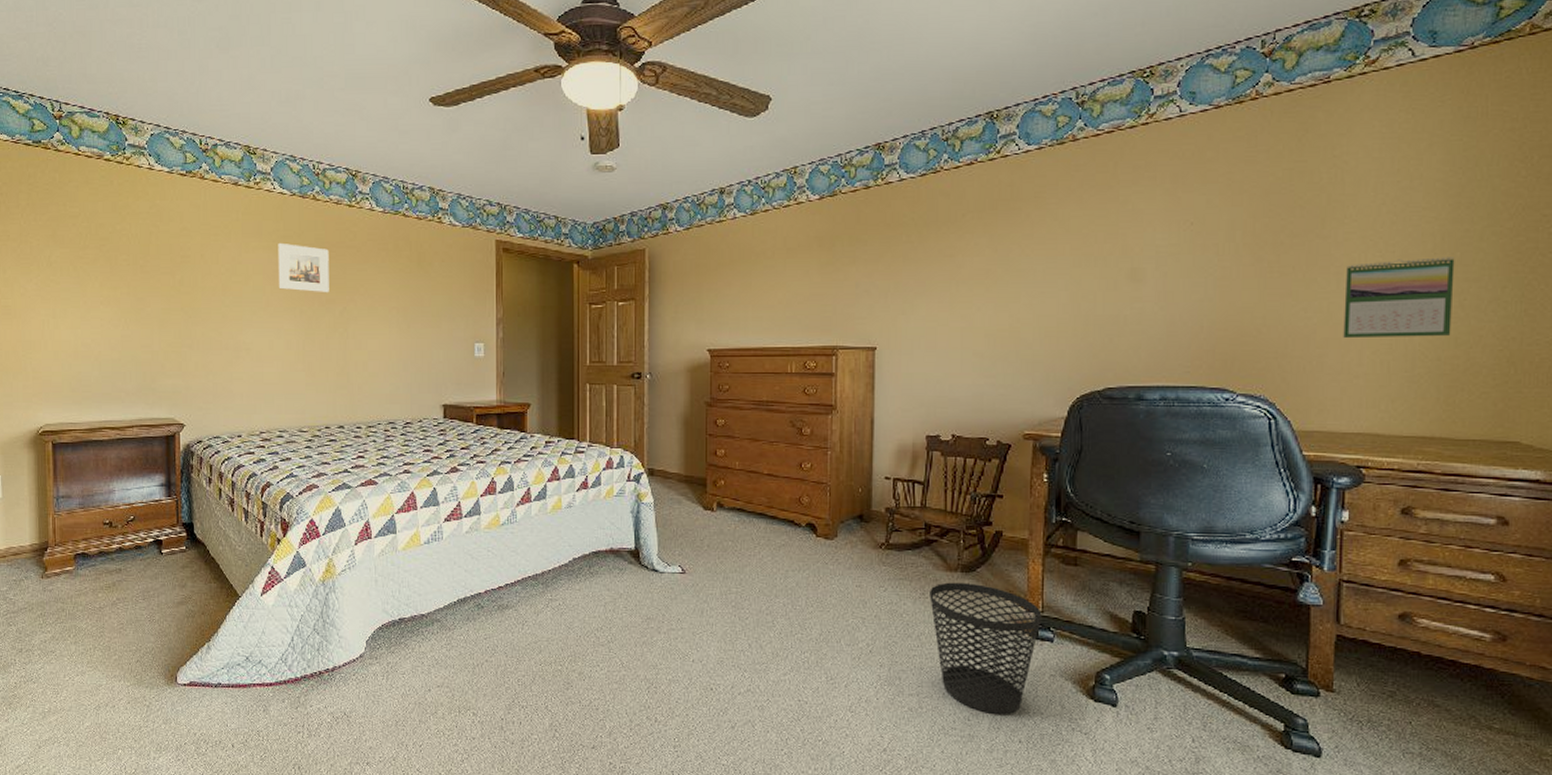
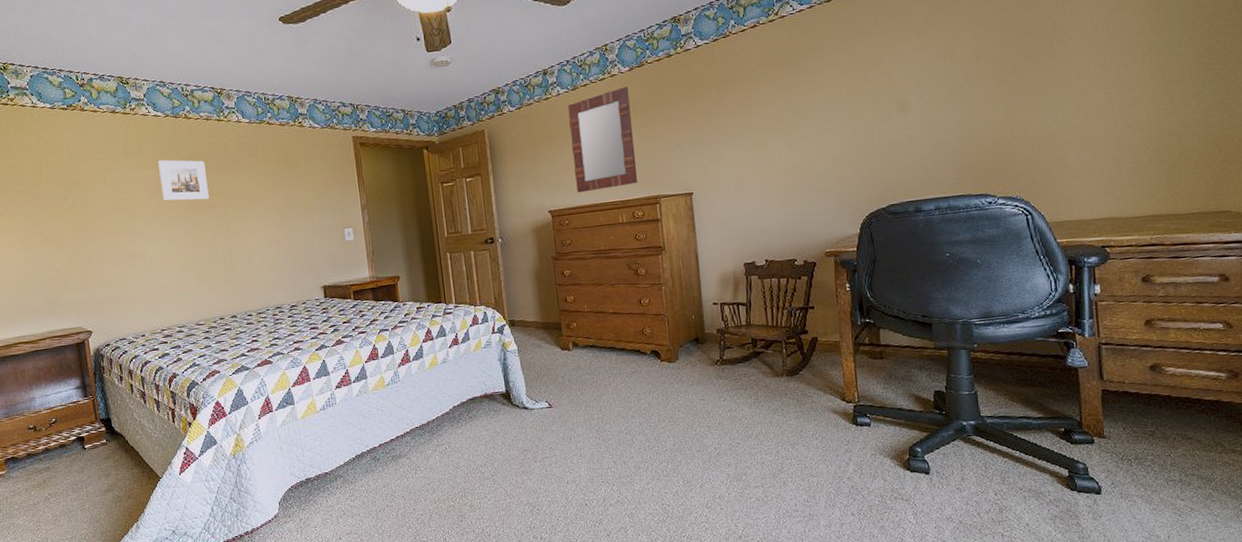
home mirror: none [742,217,815,333] -> present [568,86,638,193]
wastebasket: present [930,582,1042,715] -> none [762,384,859,495]
calendar: present [1343,257,1455,339] -> none [1074,62,1165,141]

